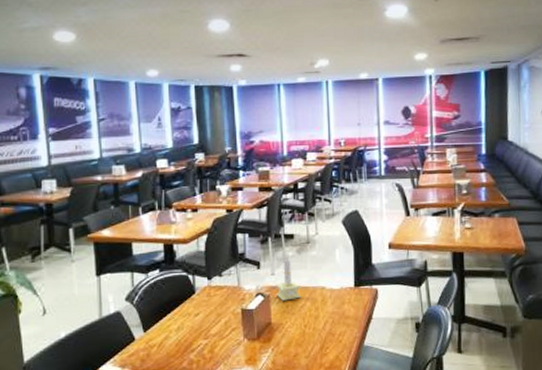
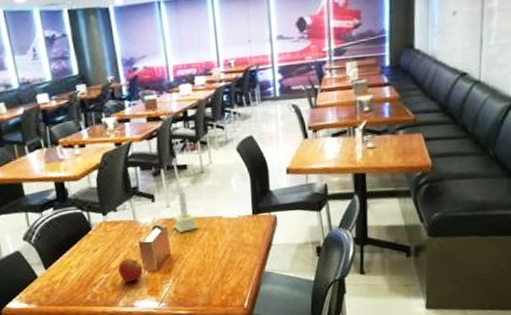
apple: none [218,325,243,350] -> present [118,258,144,283]

